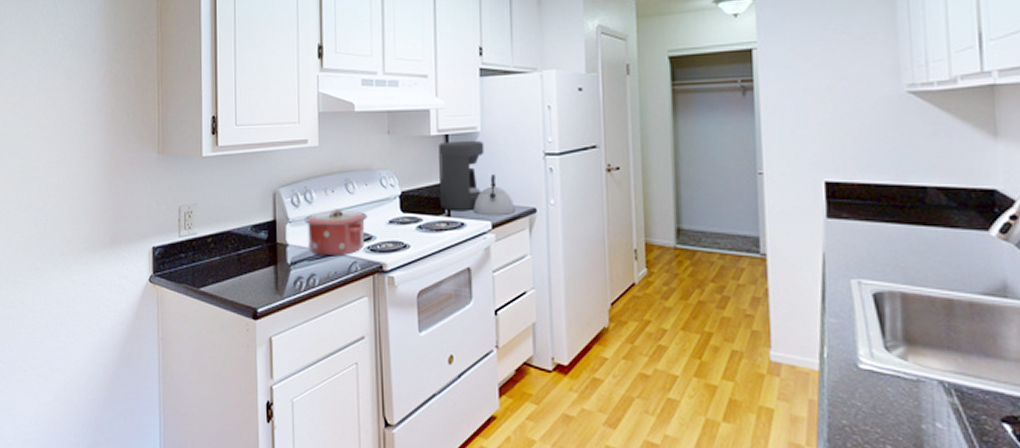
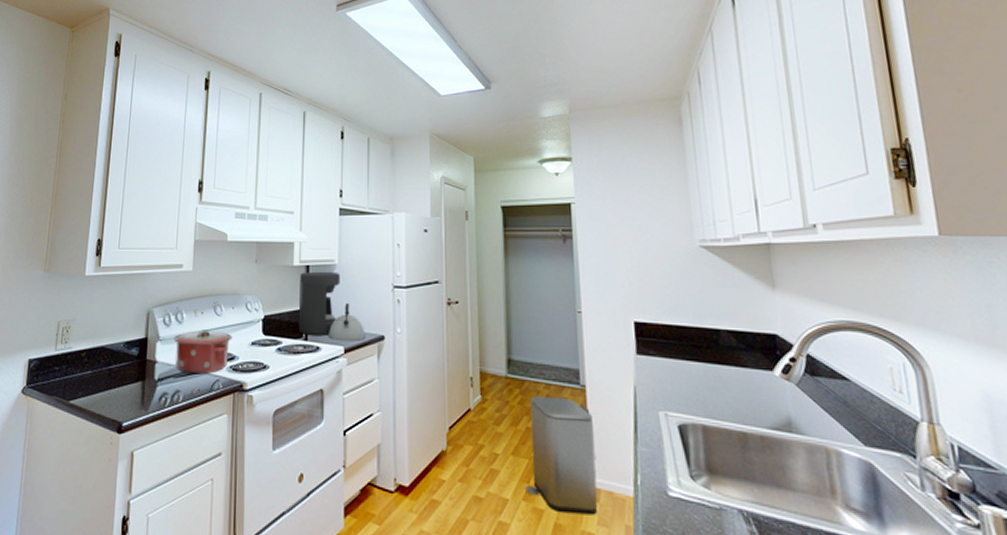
pedal bin: none [697,267,778,390] -> present [525,396,598,515]

